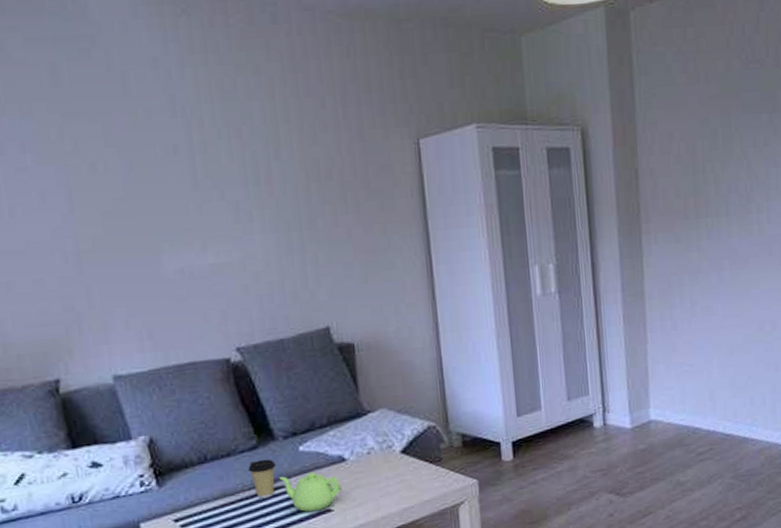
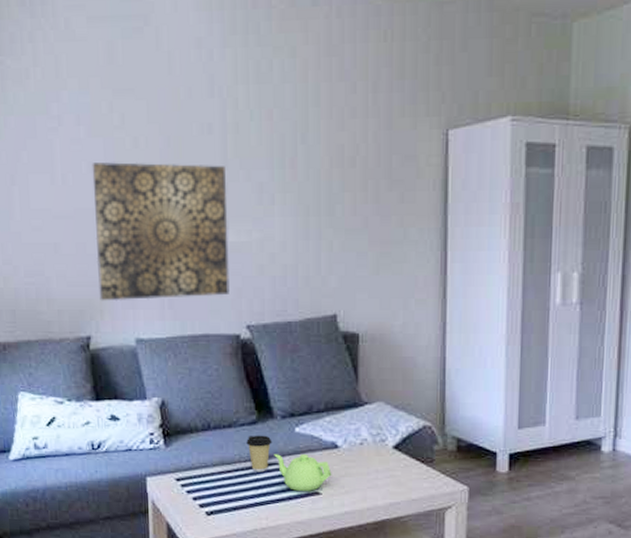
wall art: none [44,186,214,340] -> present [92,162,229,301]

